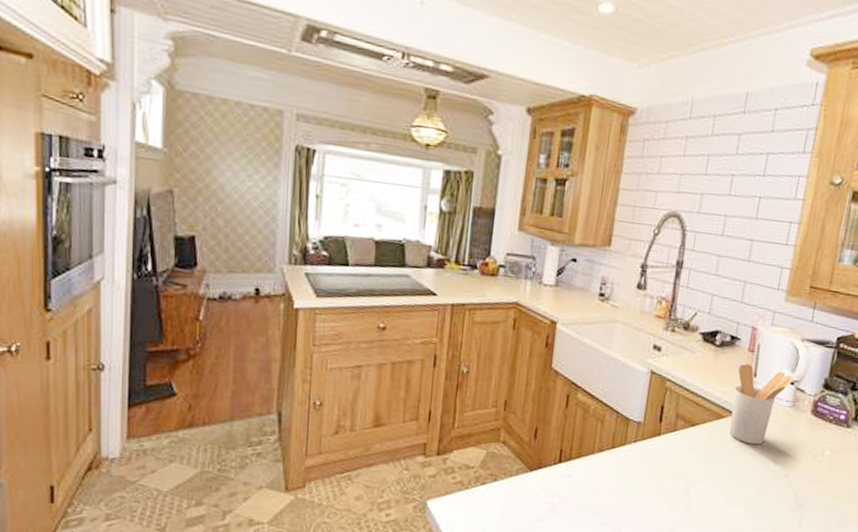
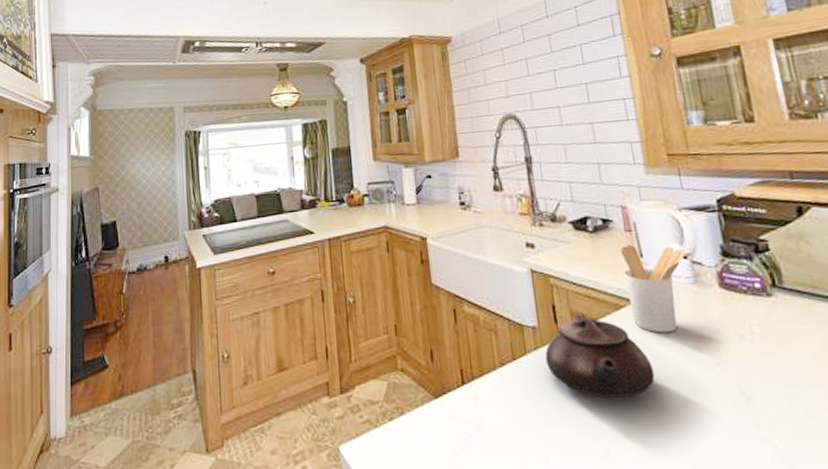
teapot: none [641,416,733,492] -> present [545,312,655,398]

